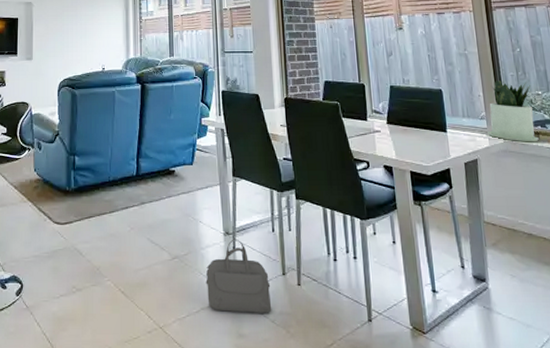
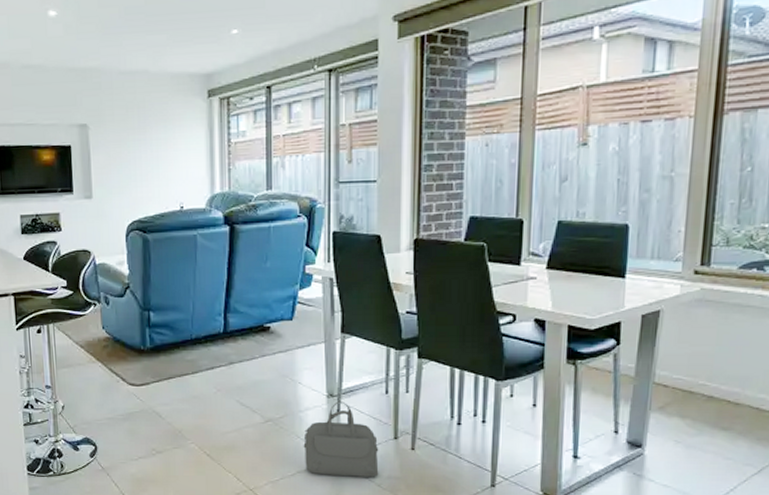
planter: present [486,81,540,142] -> none [679,211,755,289]

